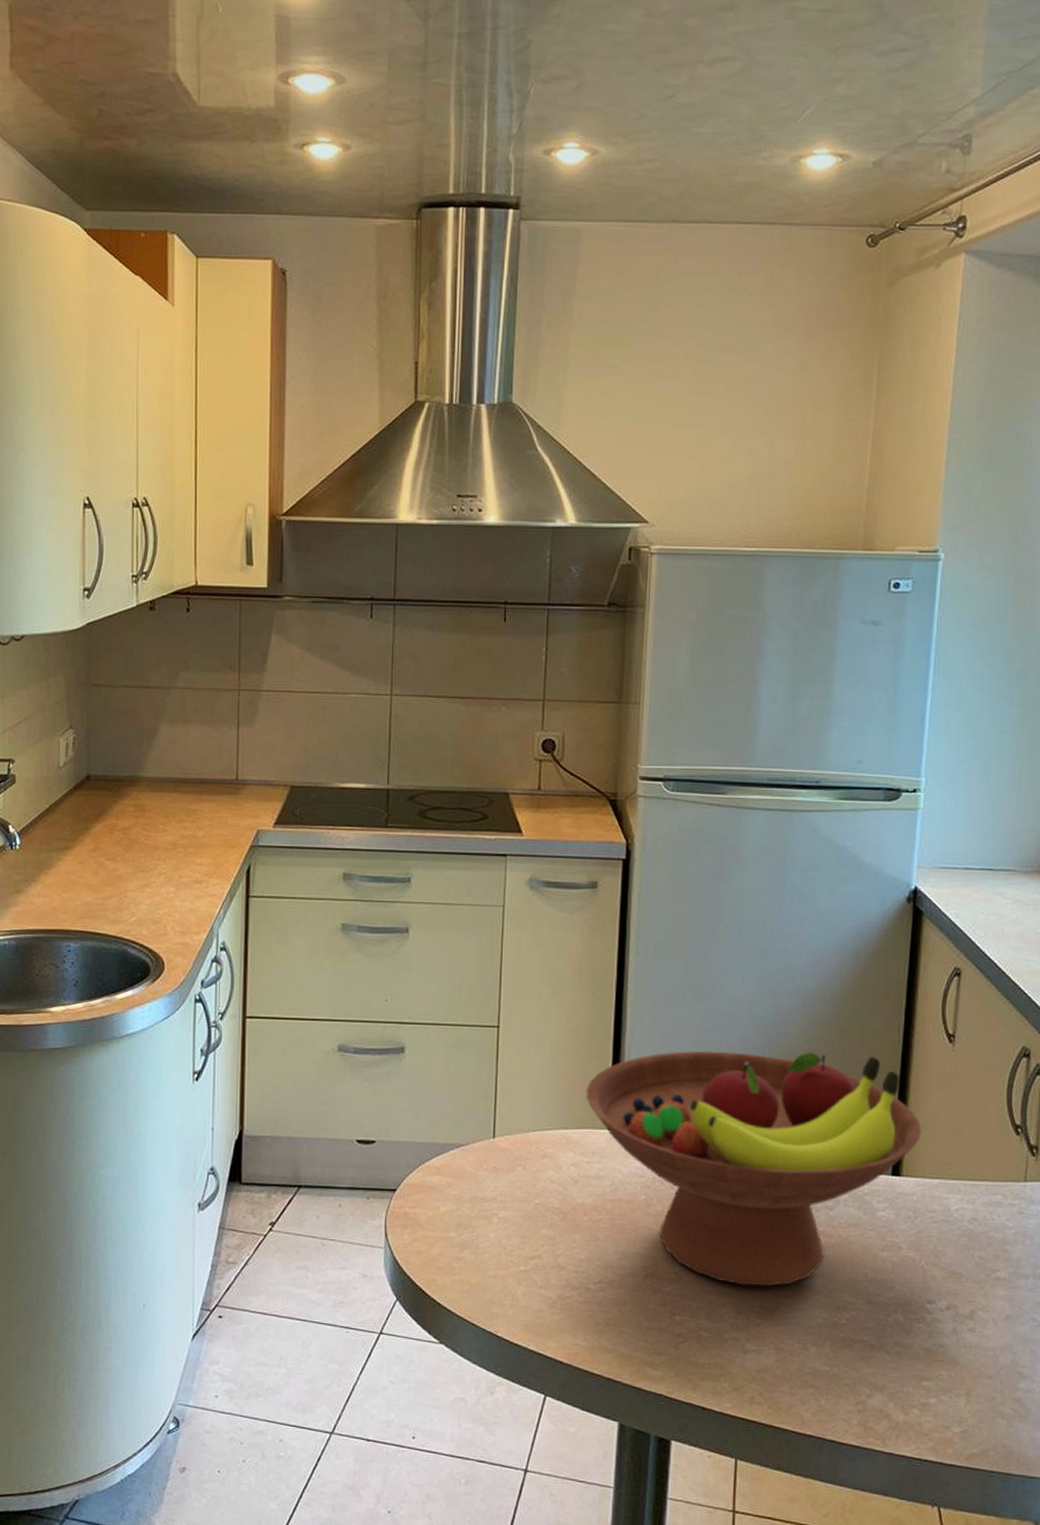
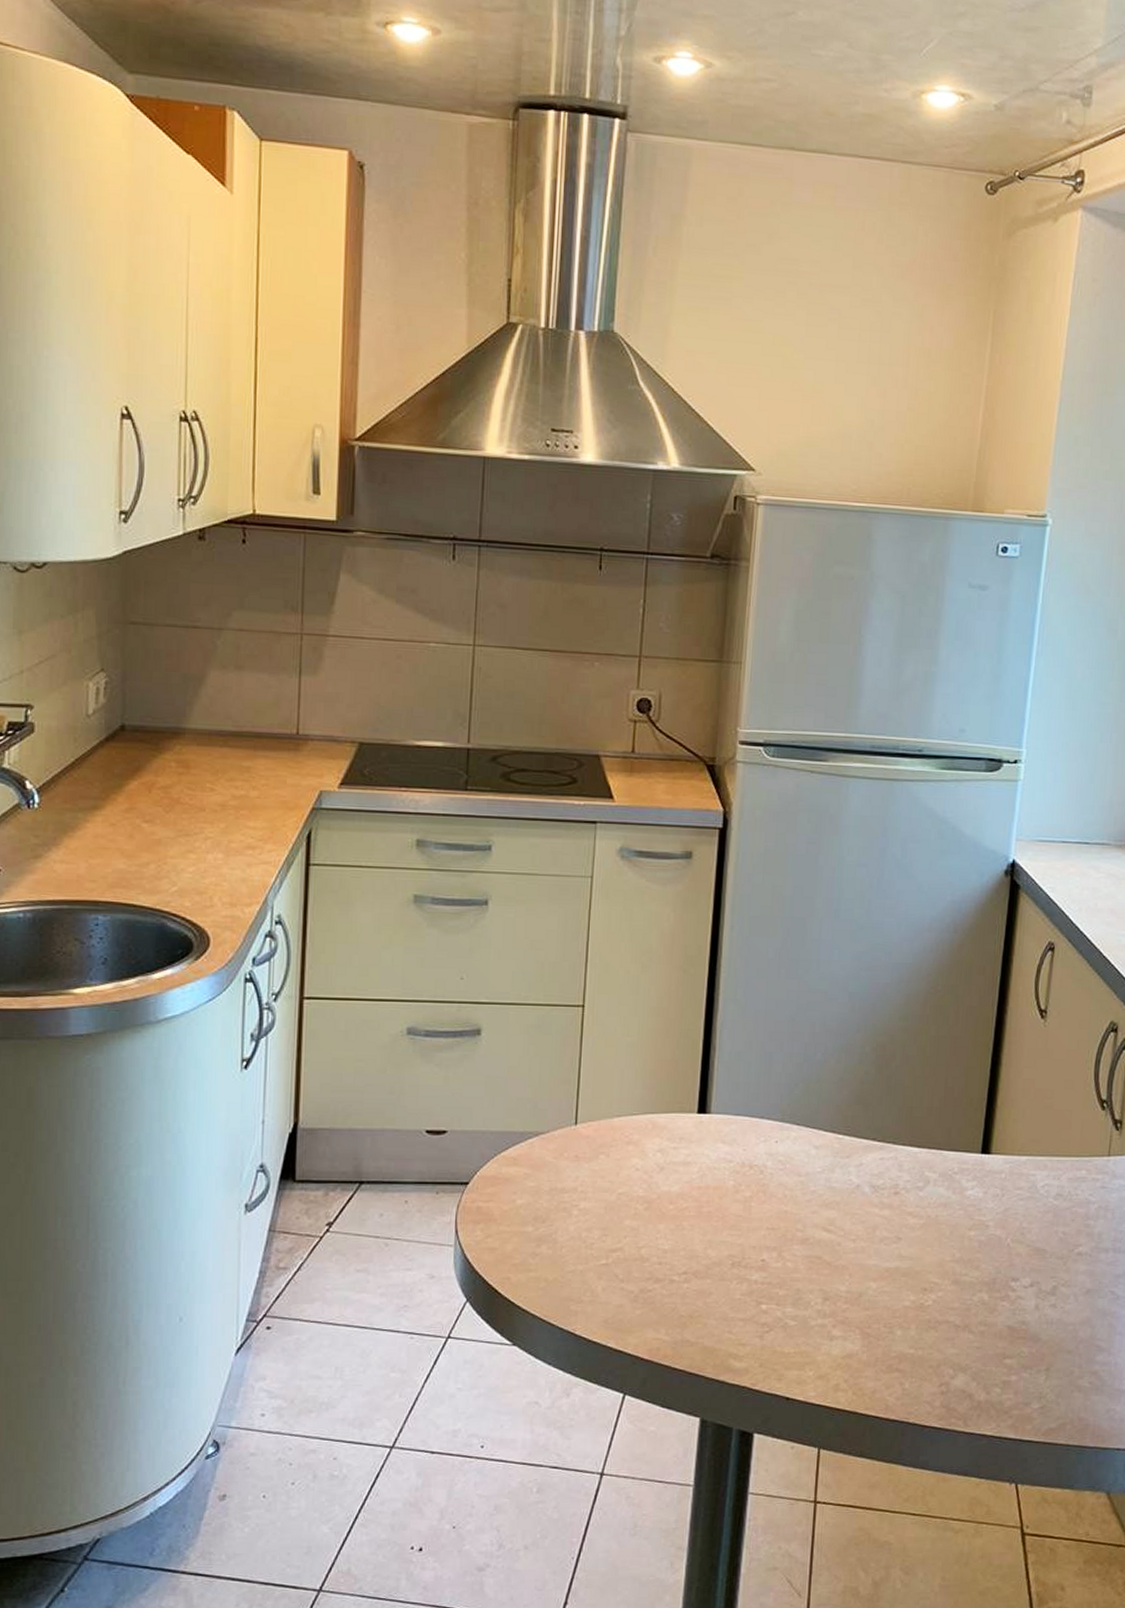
fruit bowl: present [586,1050,922,1287] -> none [674,1029,1012,1271]

